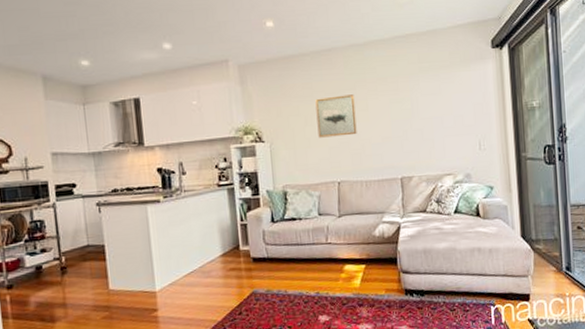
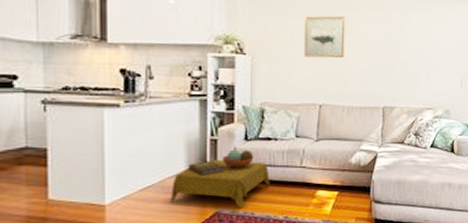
side table: none [210,231,299,287] -> present [171,149,270,209]

